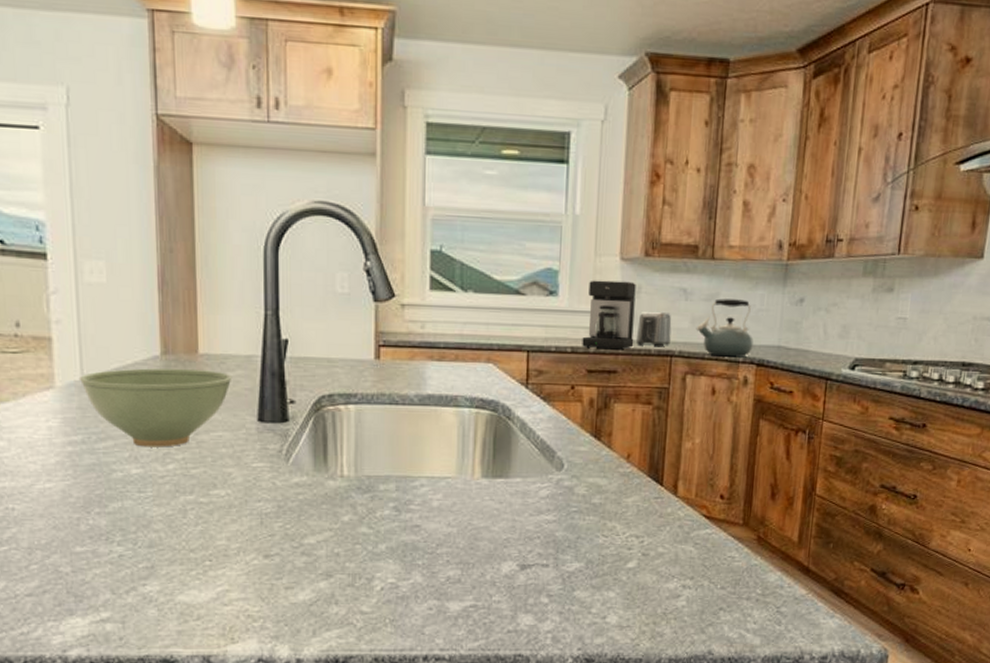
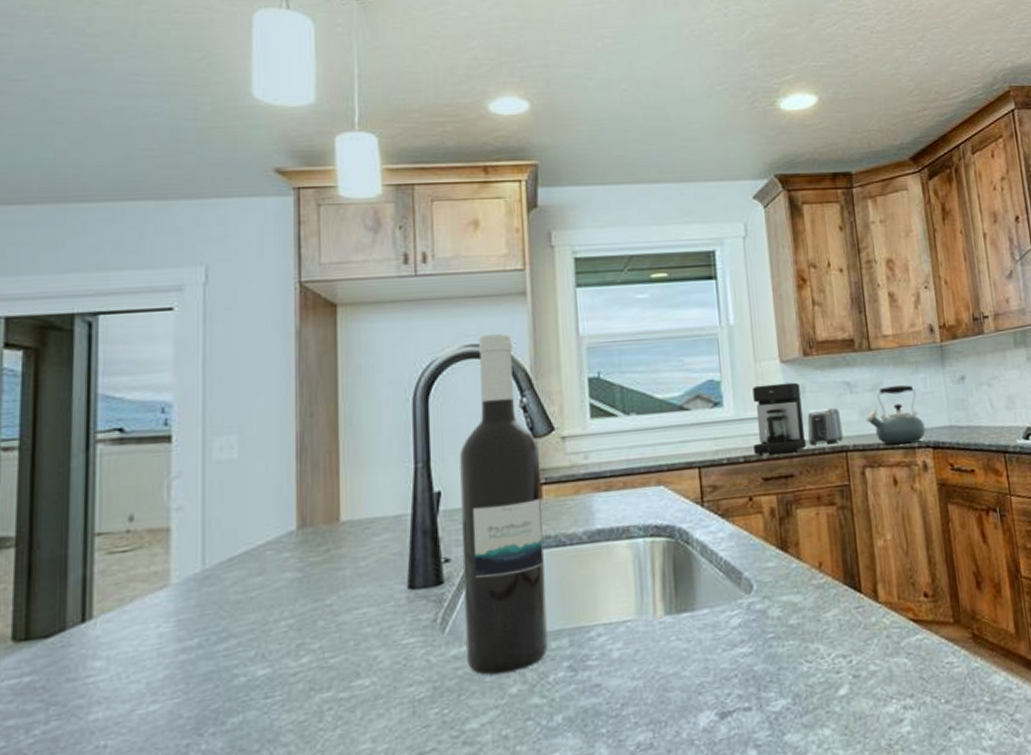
bowl: present [80,368,233,447] -> none [201,538,379,641]
wine bottle: none [305,192,380,505] -> present [460,333,548,675]

